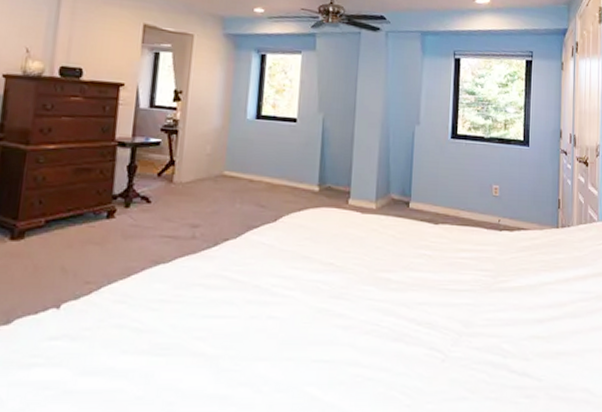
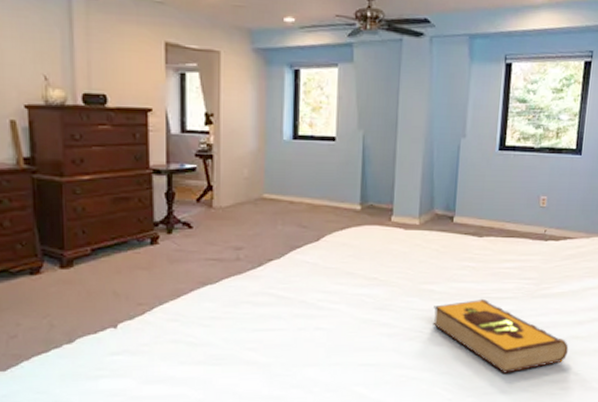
hardback book: none [389,290,530,376] -> present [432,298,569,373]

